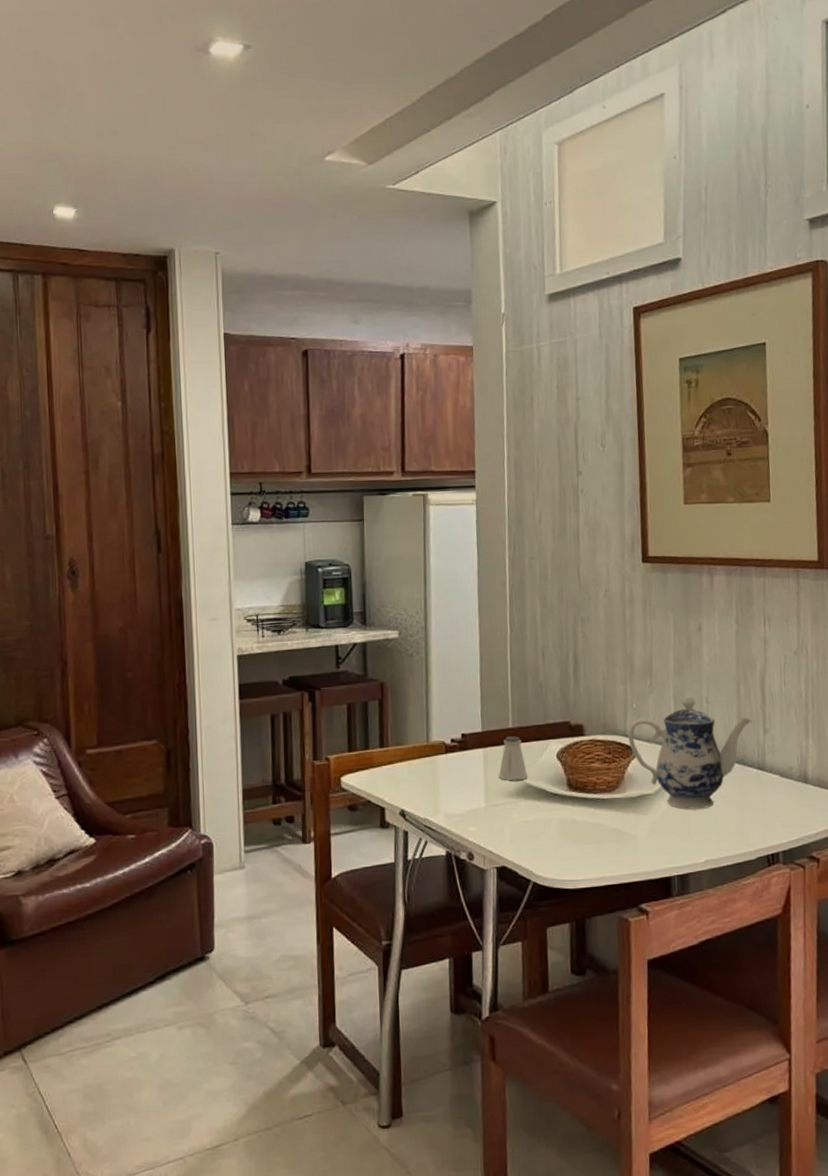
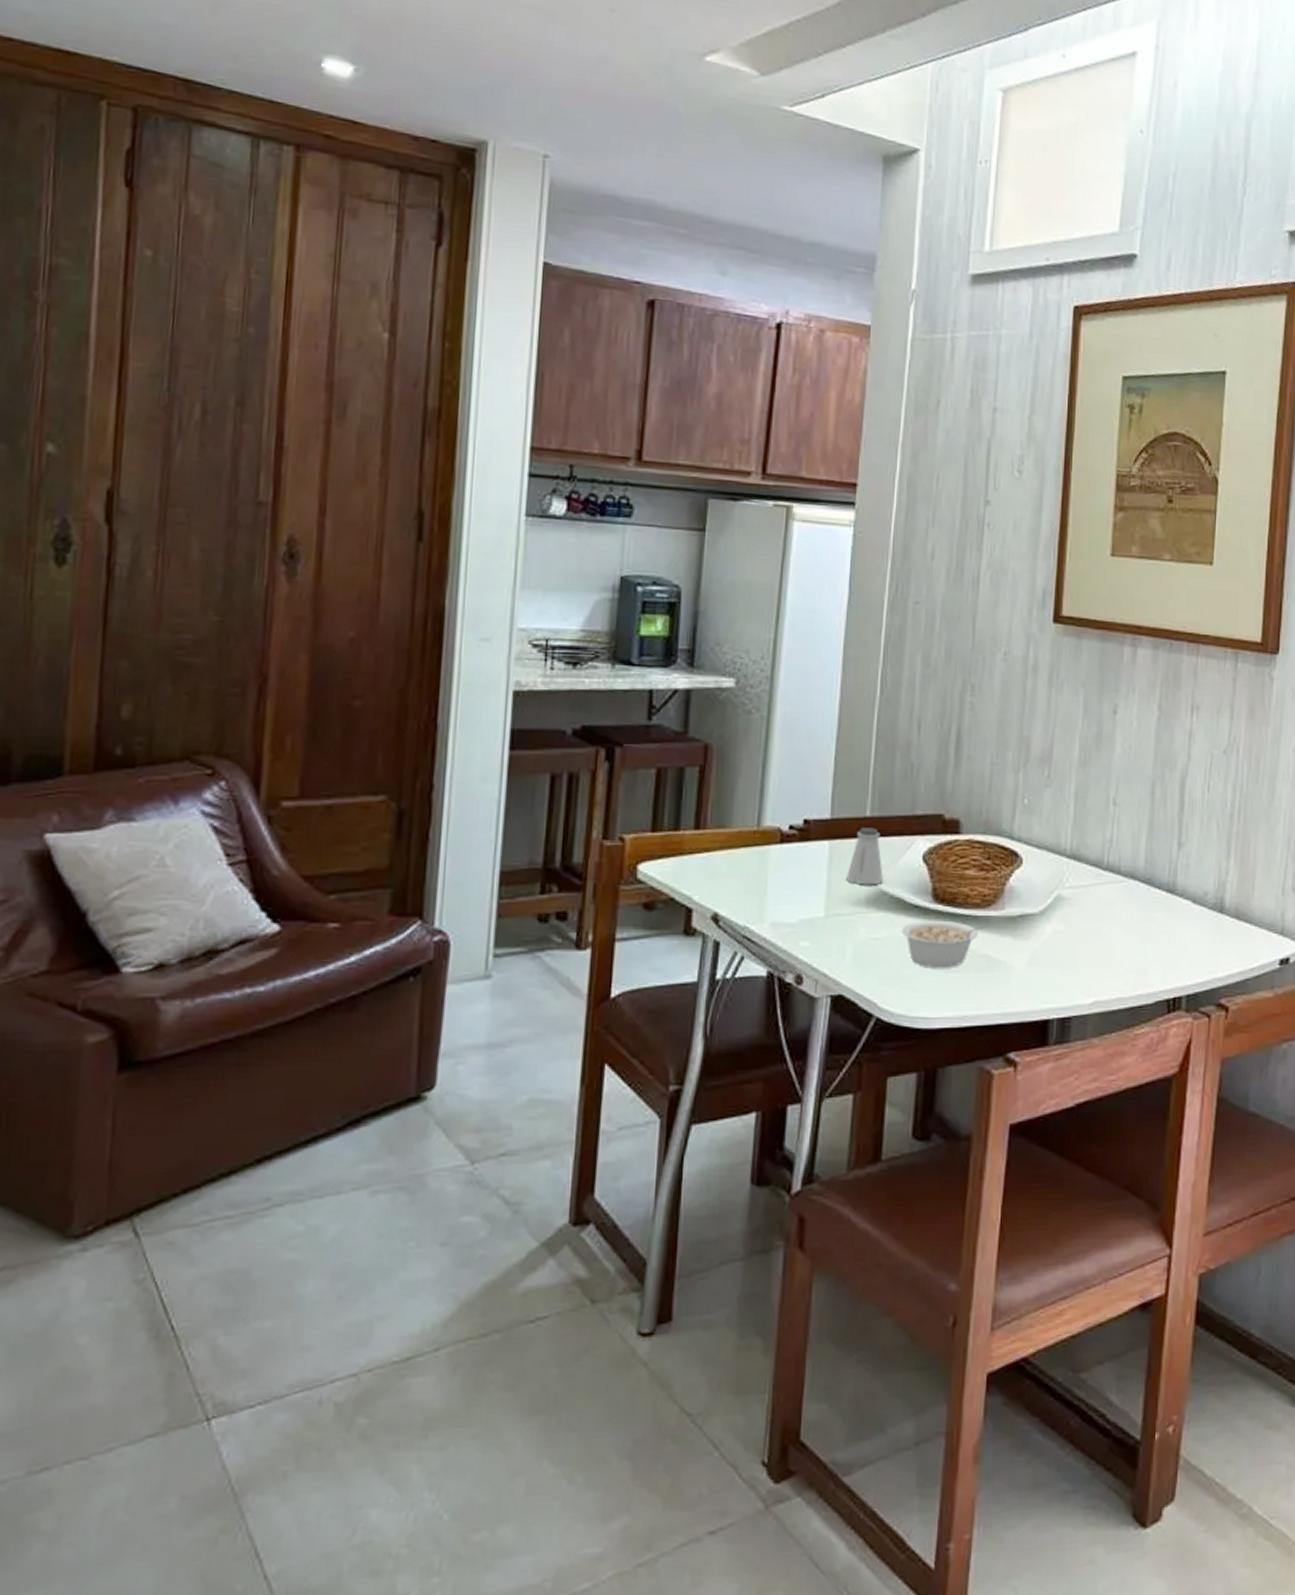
legume: none [546,802,617,842] -> present [901,920,992,968]
teapot: present [627,695,752,809] -> none [1013,793,1166,936]

